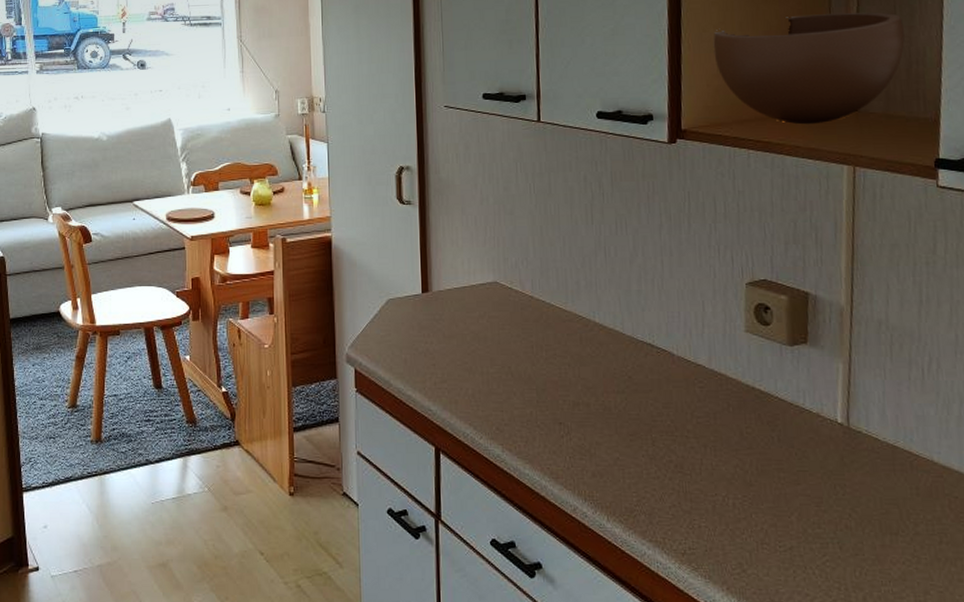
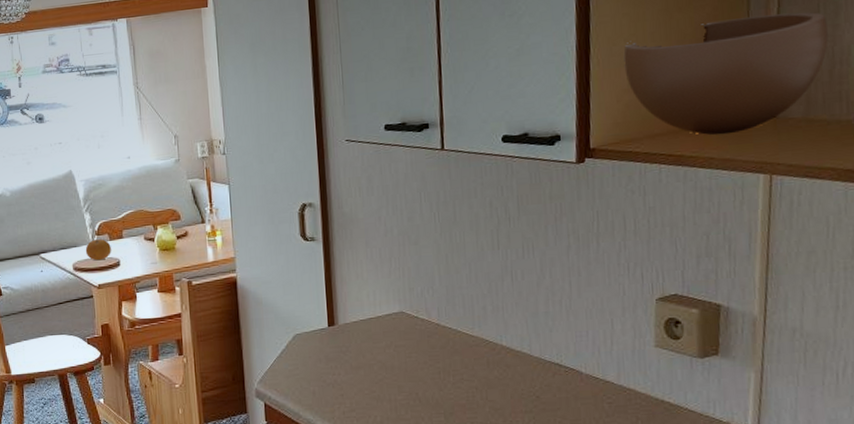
fruit: none [180,190,206,212] -> present [85,239,111,261]

